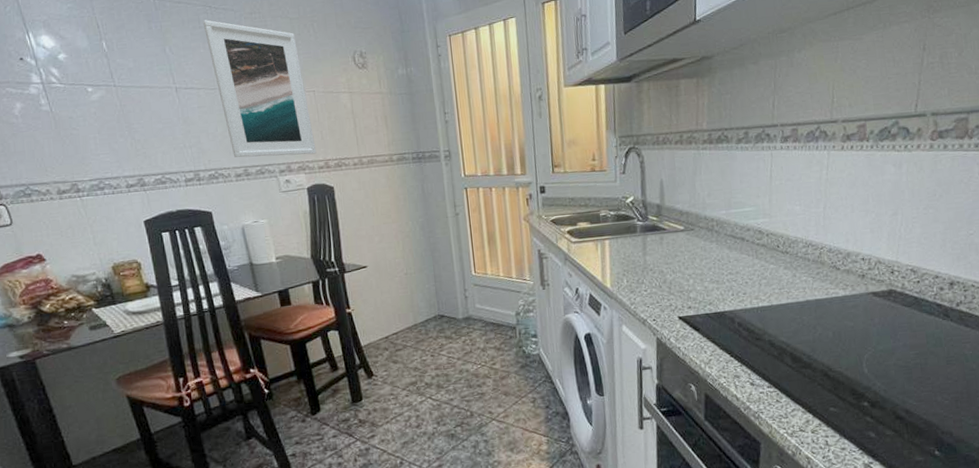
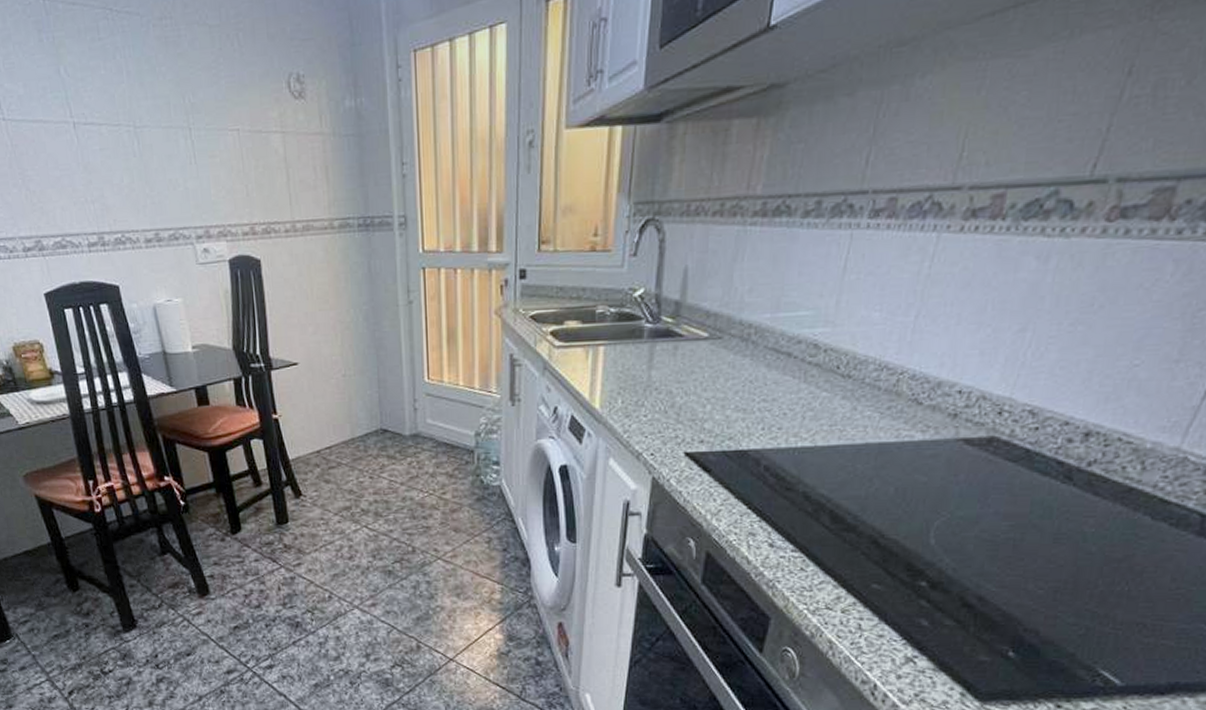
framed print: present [203,20,317,158] -> none [103,28,241,218]

